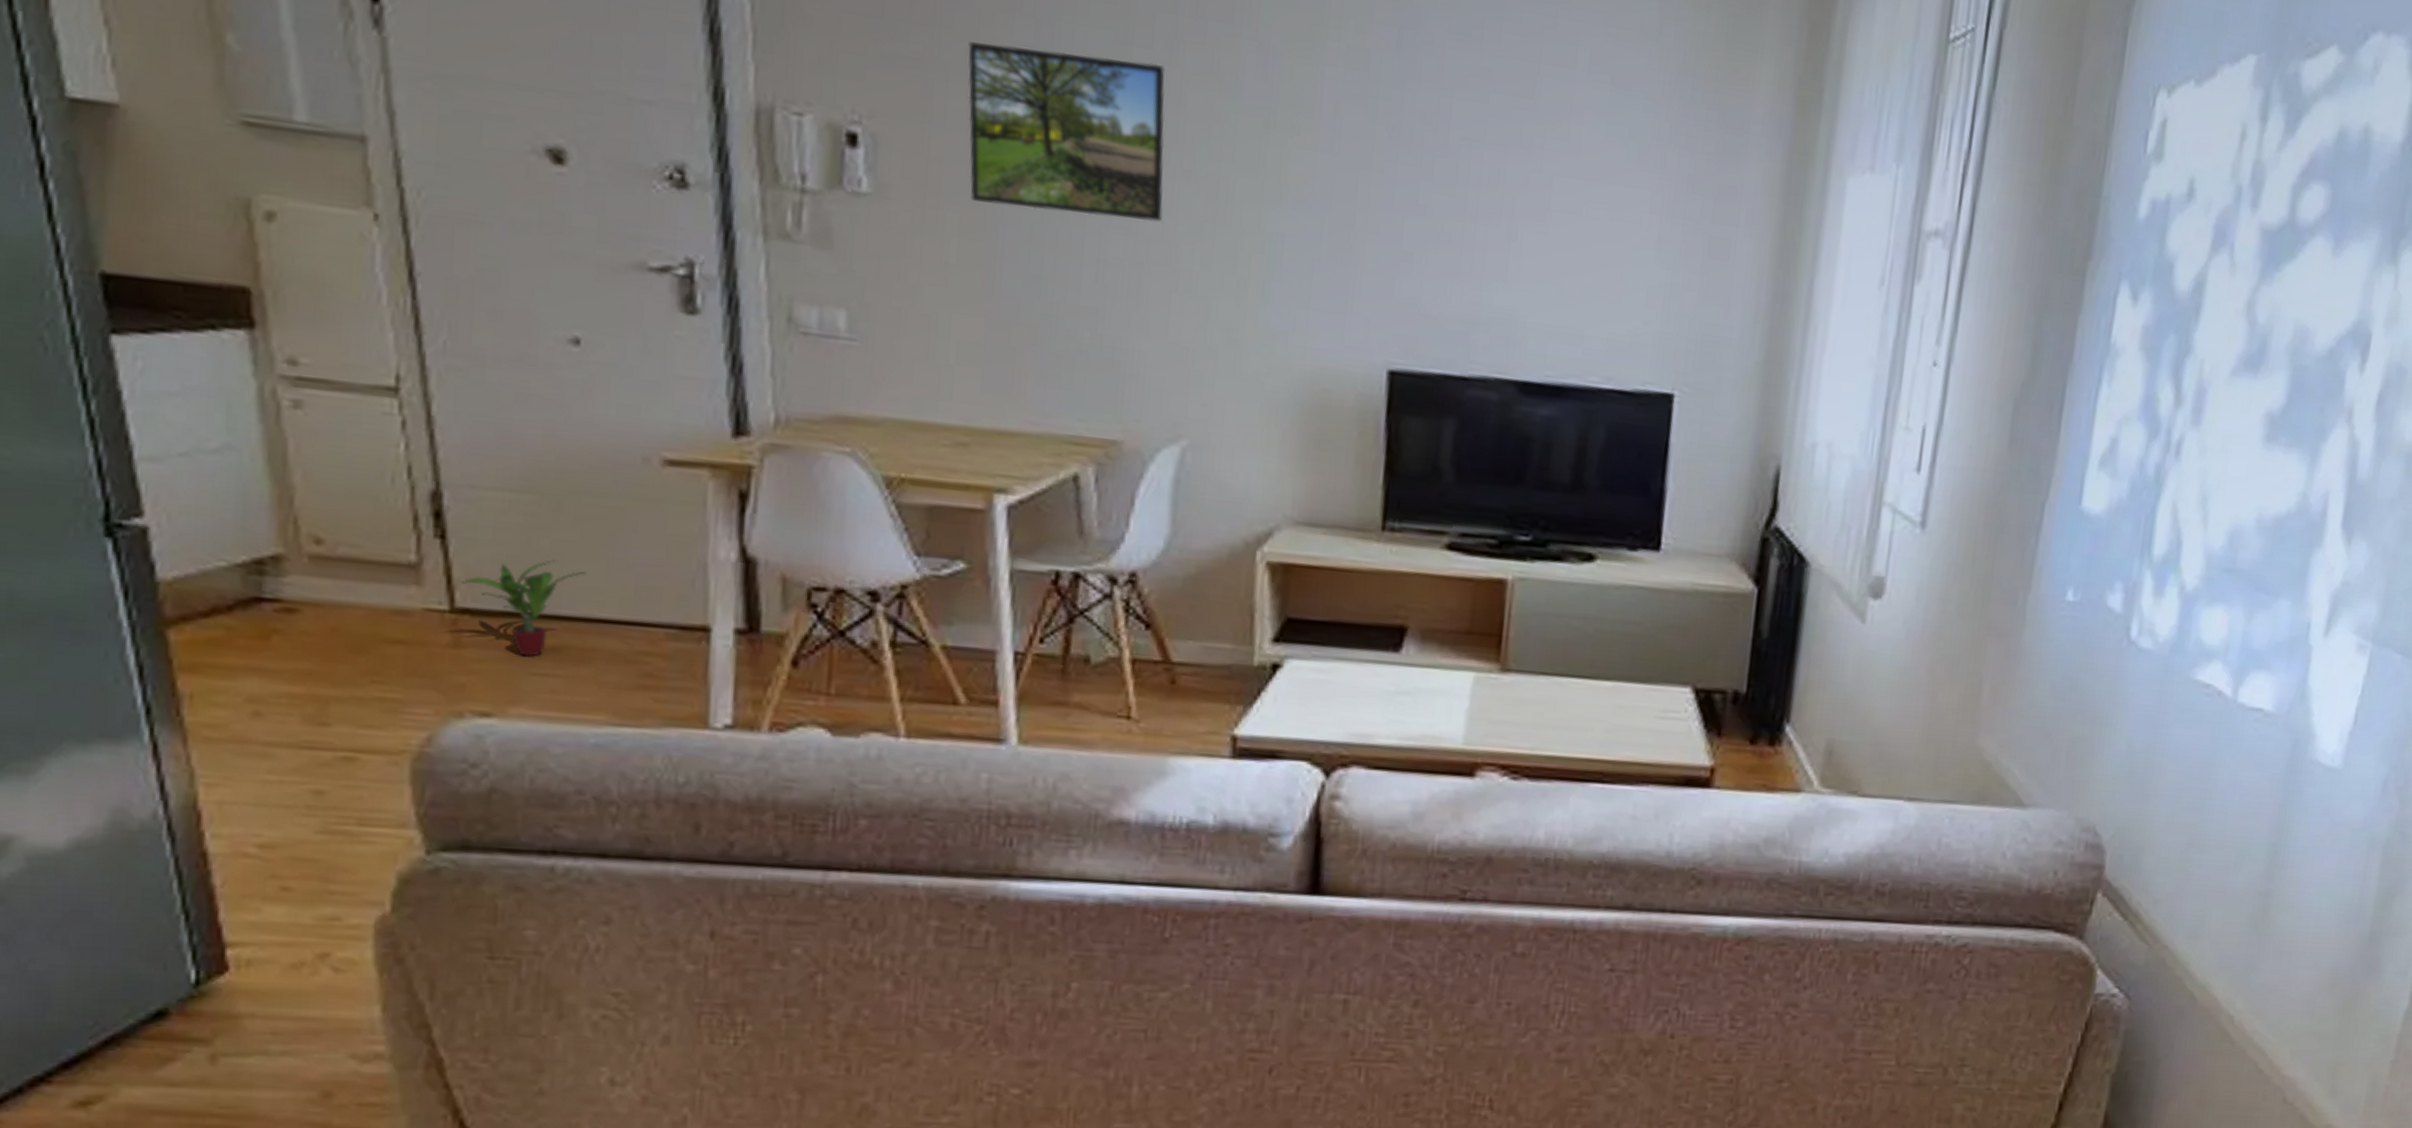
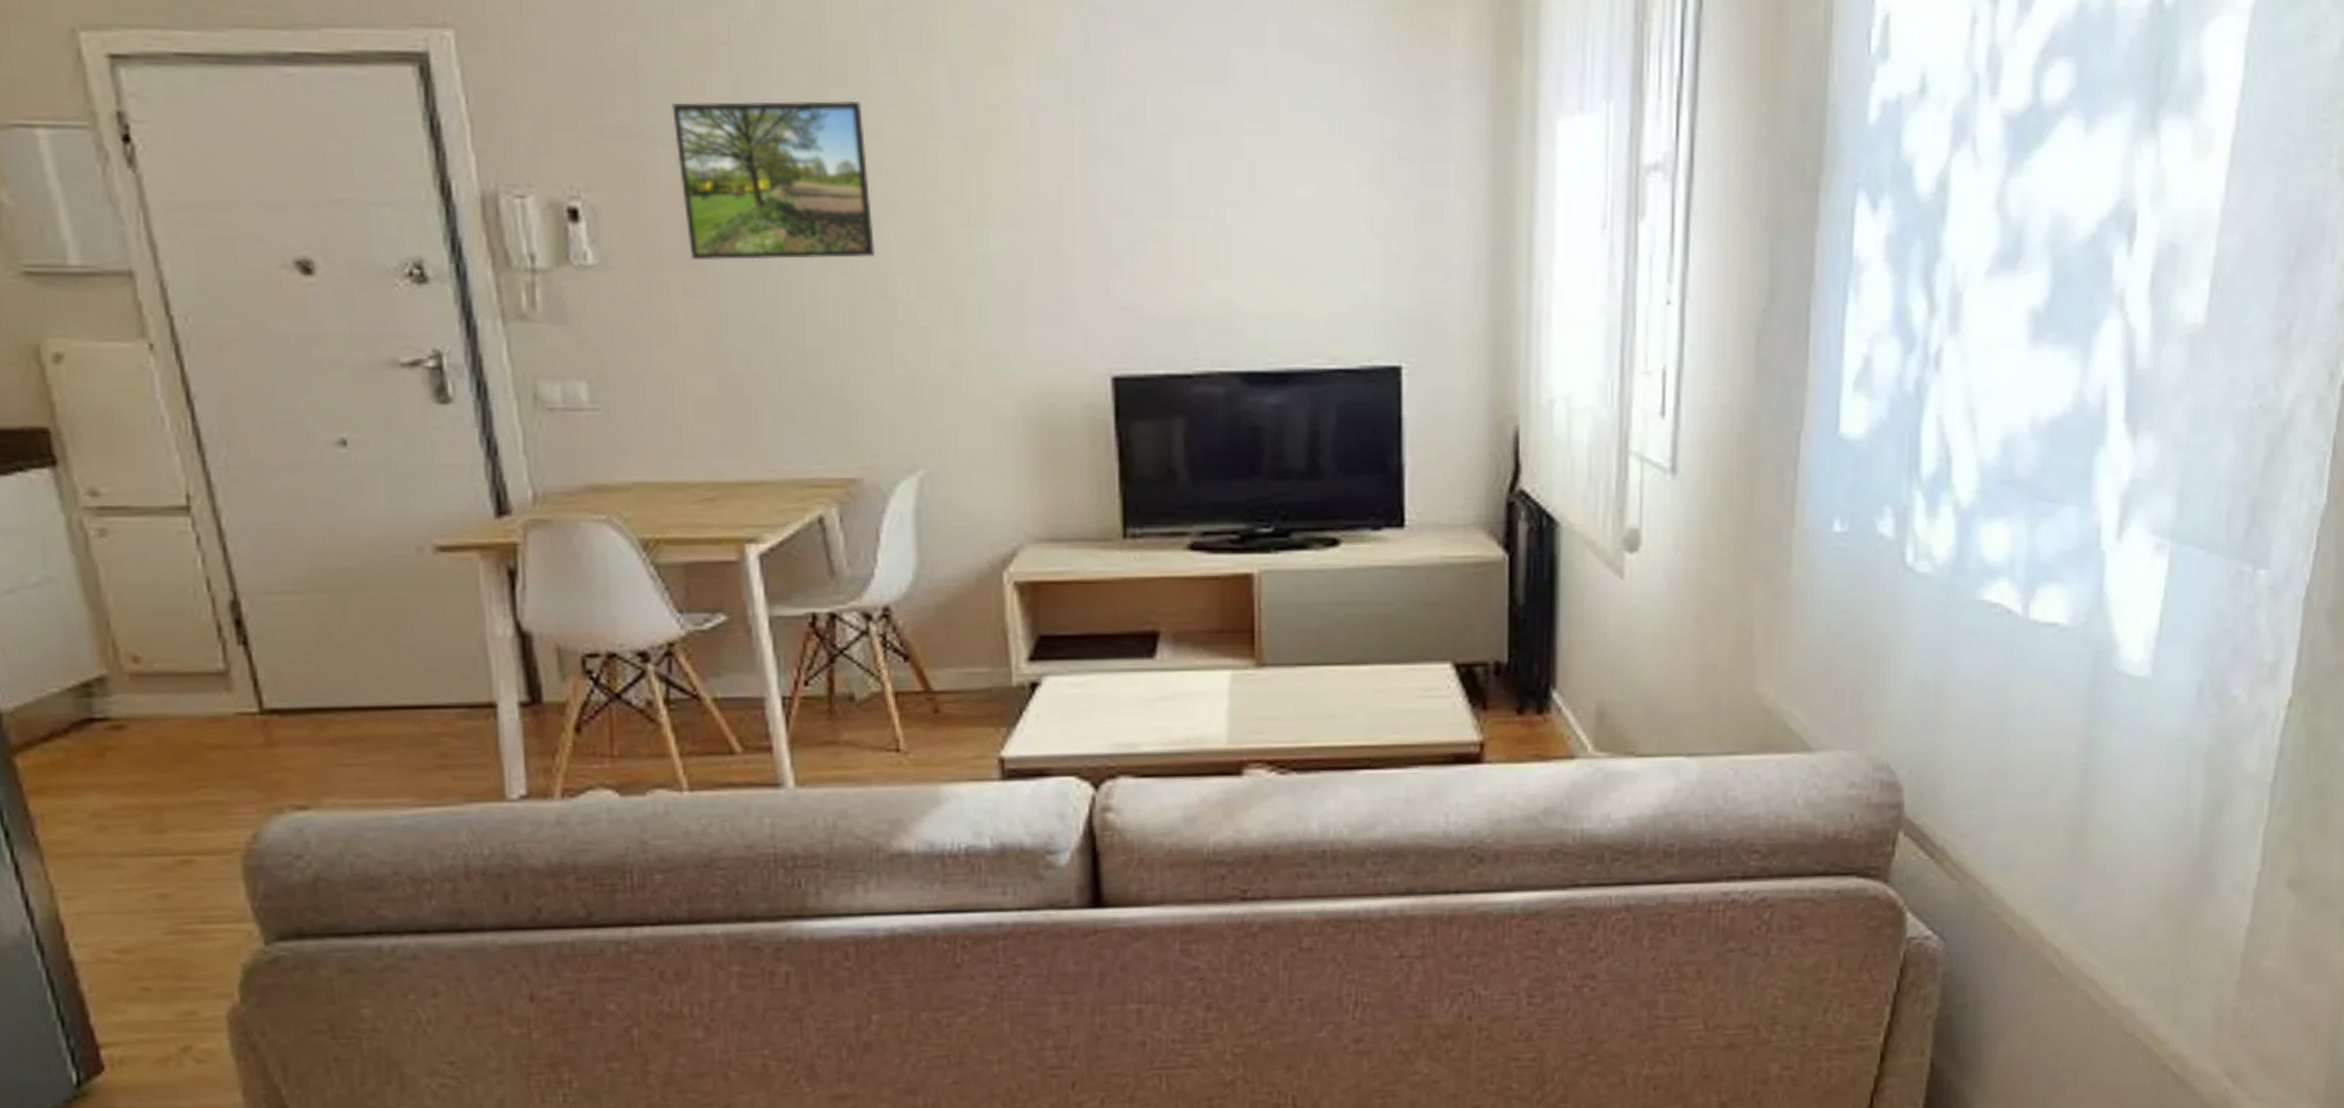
potted plant: present [462,559,587,657] -> none [267,654,378,749]

